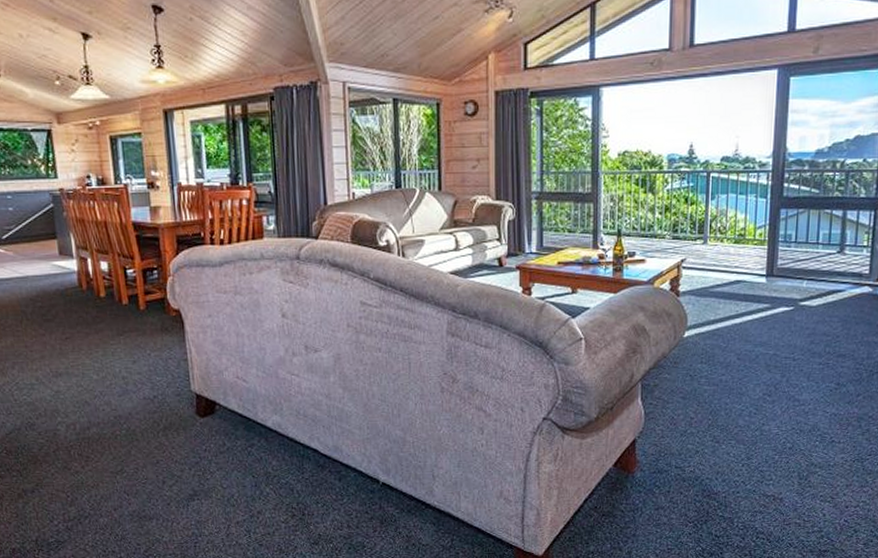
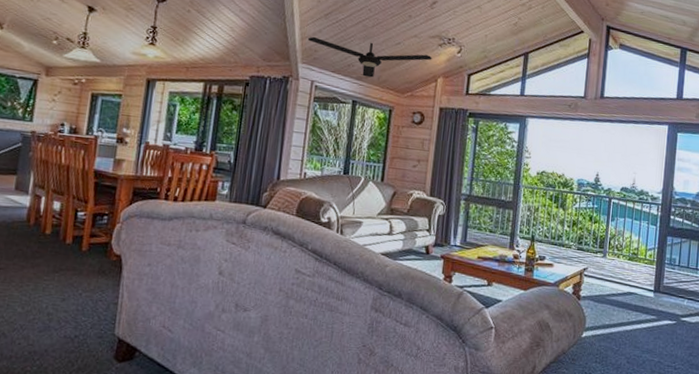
ceiling fan: none [330,21,479,67] -> present [307,36,432,78]

